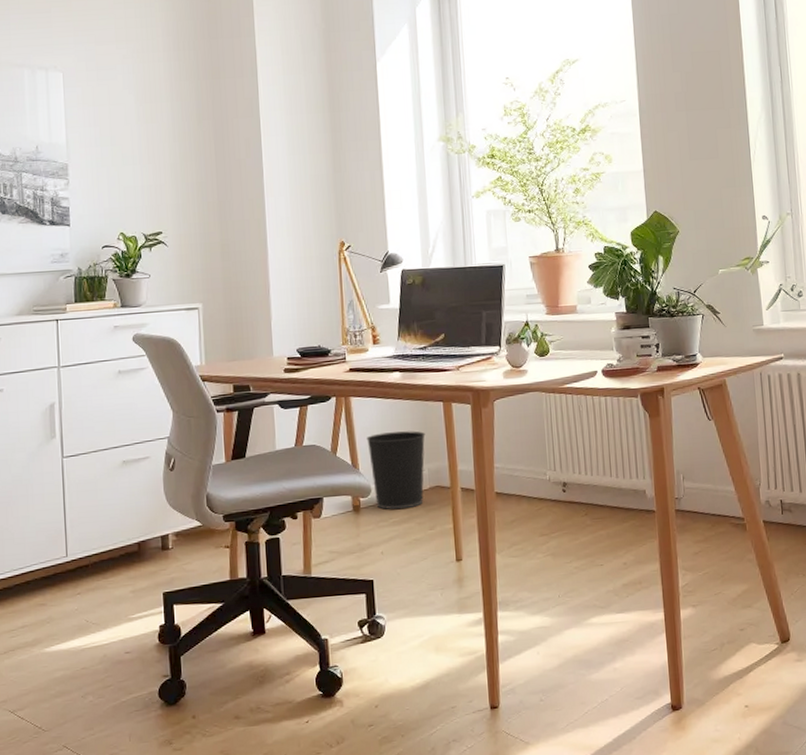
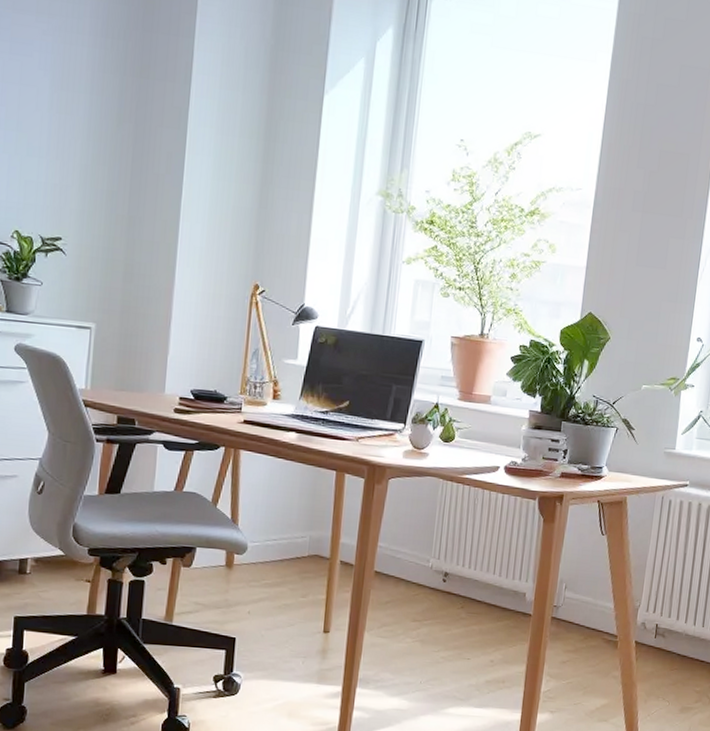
wastebasket: present [366,431,426,510] -> none [250,492,313,573]

